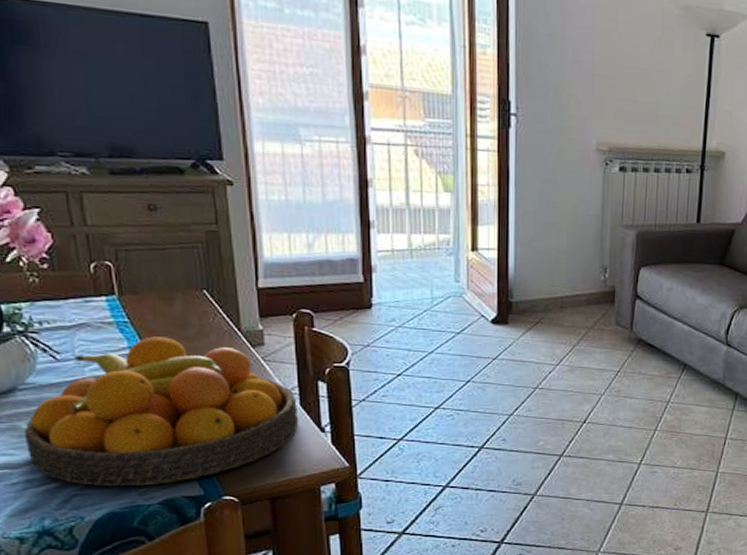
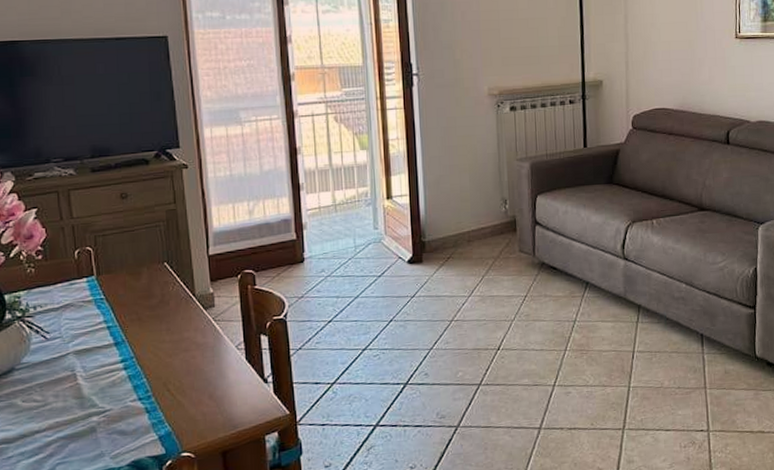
fruit bowl: present [25,336,299,486] -> none [20,308,245,453]

